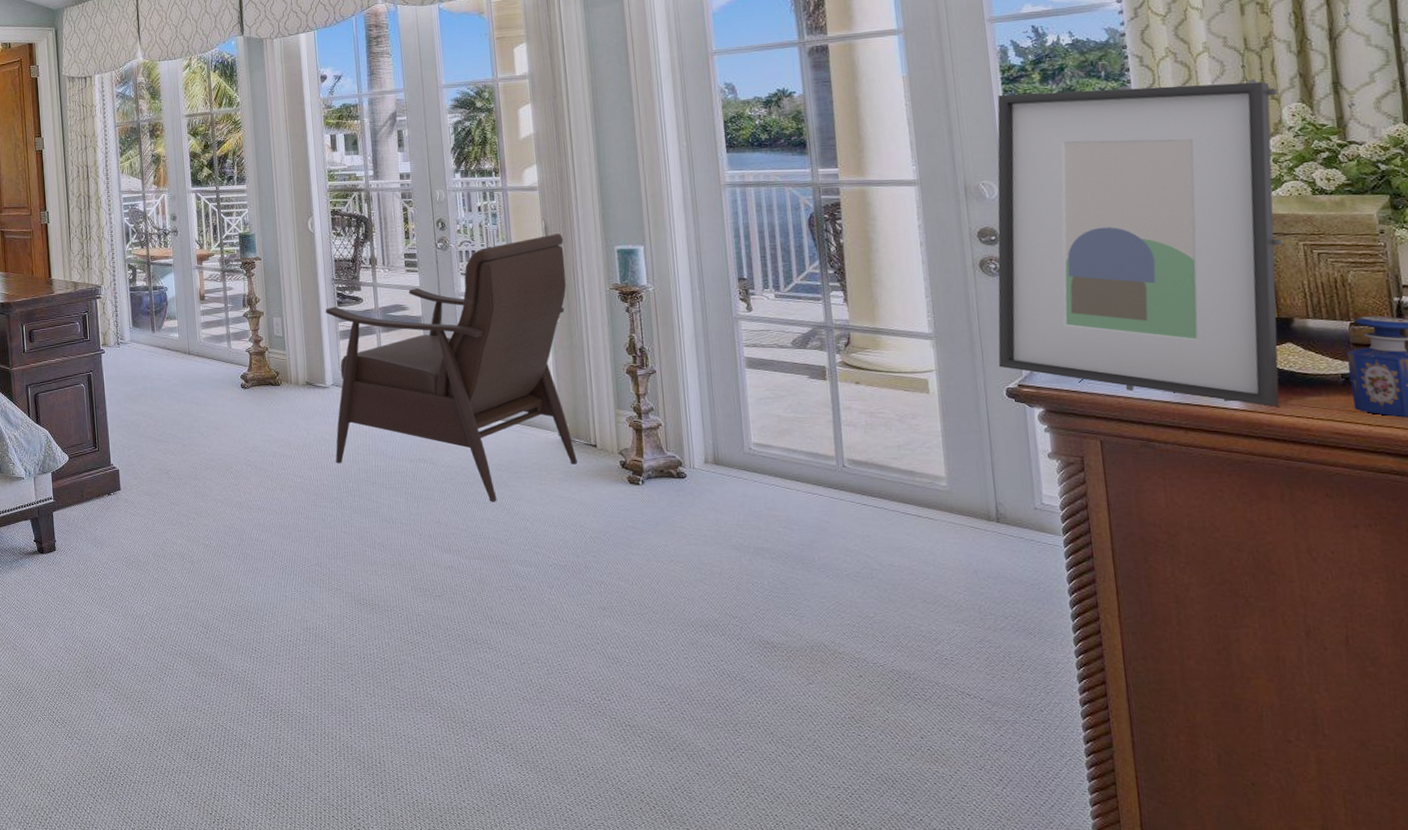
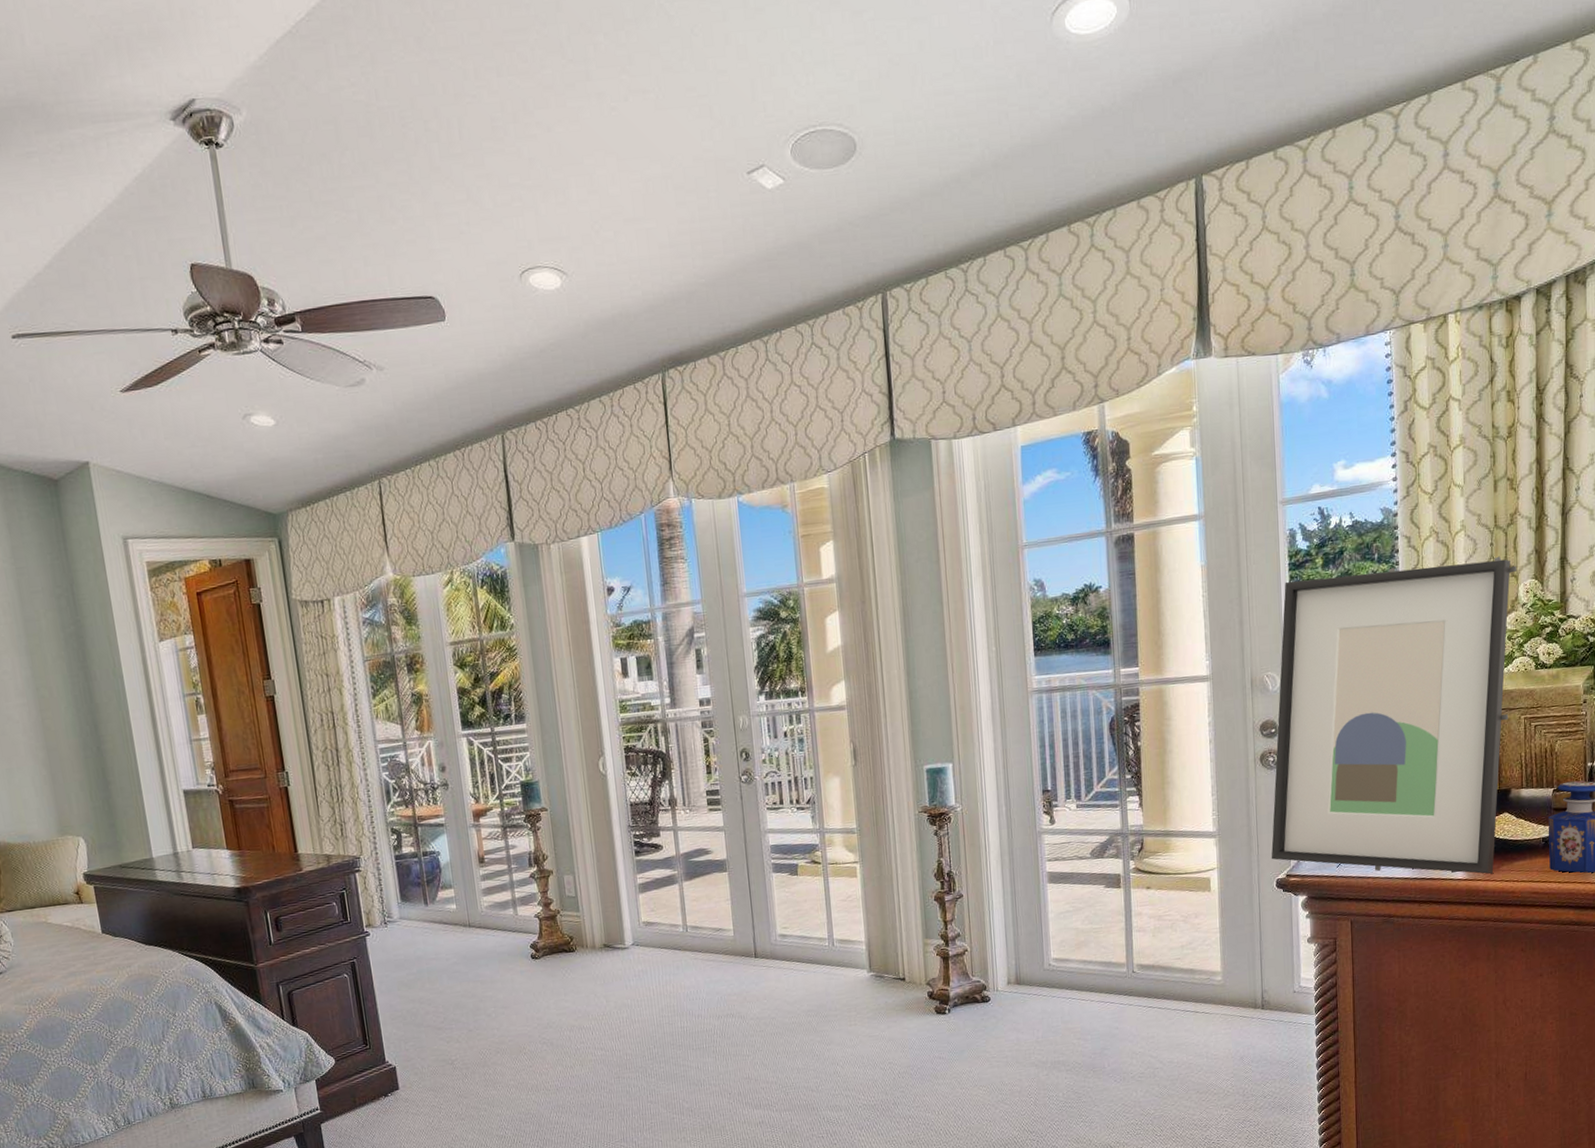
armchair: present [325,234,577,502] -> none [621,756,886,1050]

